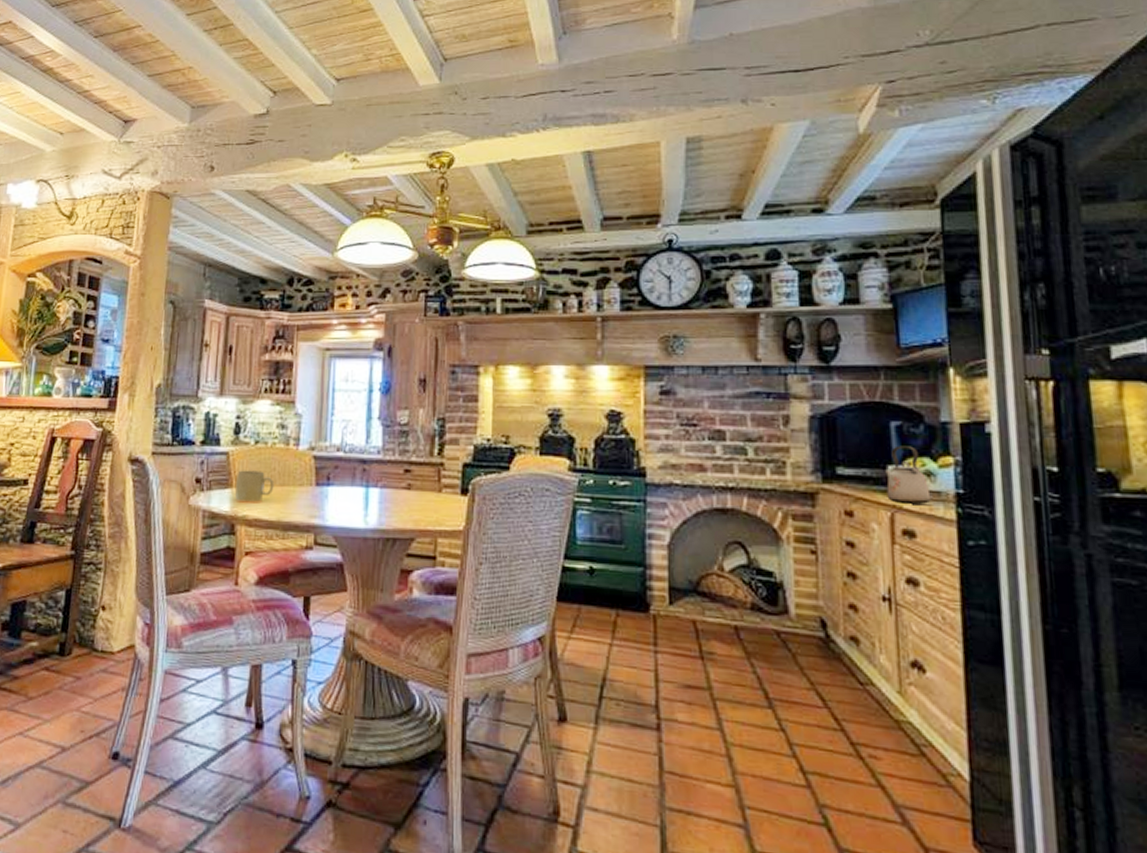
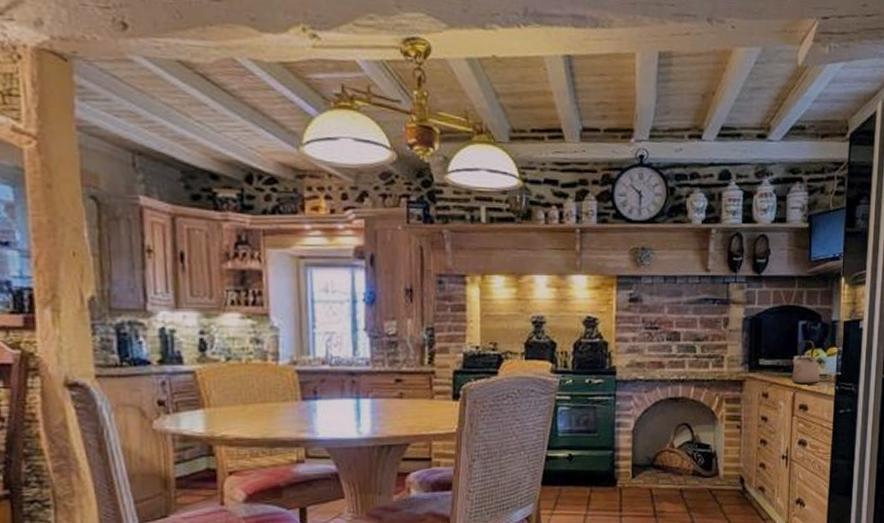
mug: present [234,470,275,503] -> none [207,389,255,423]

